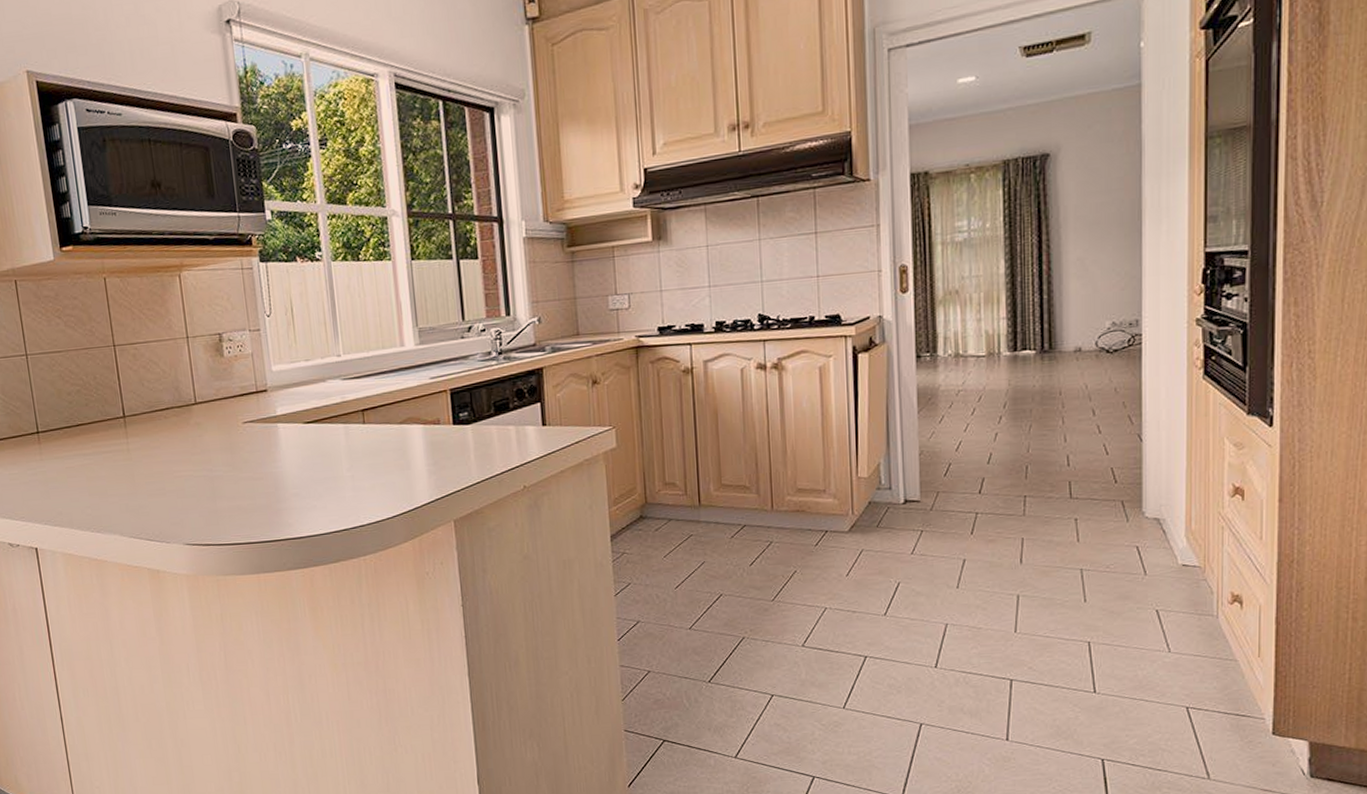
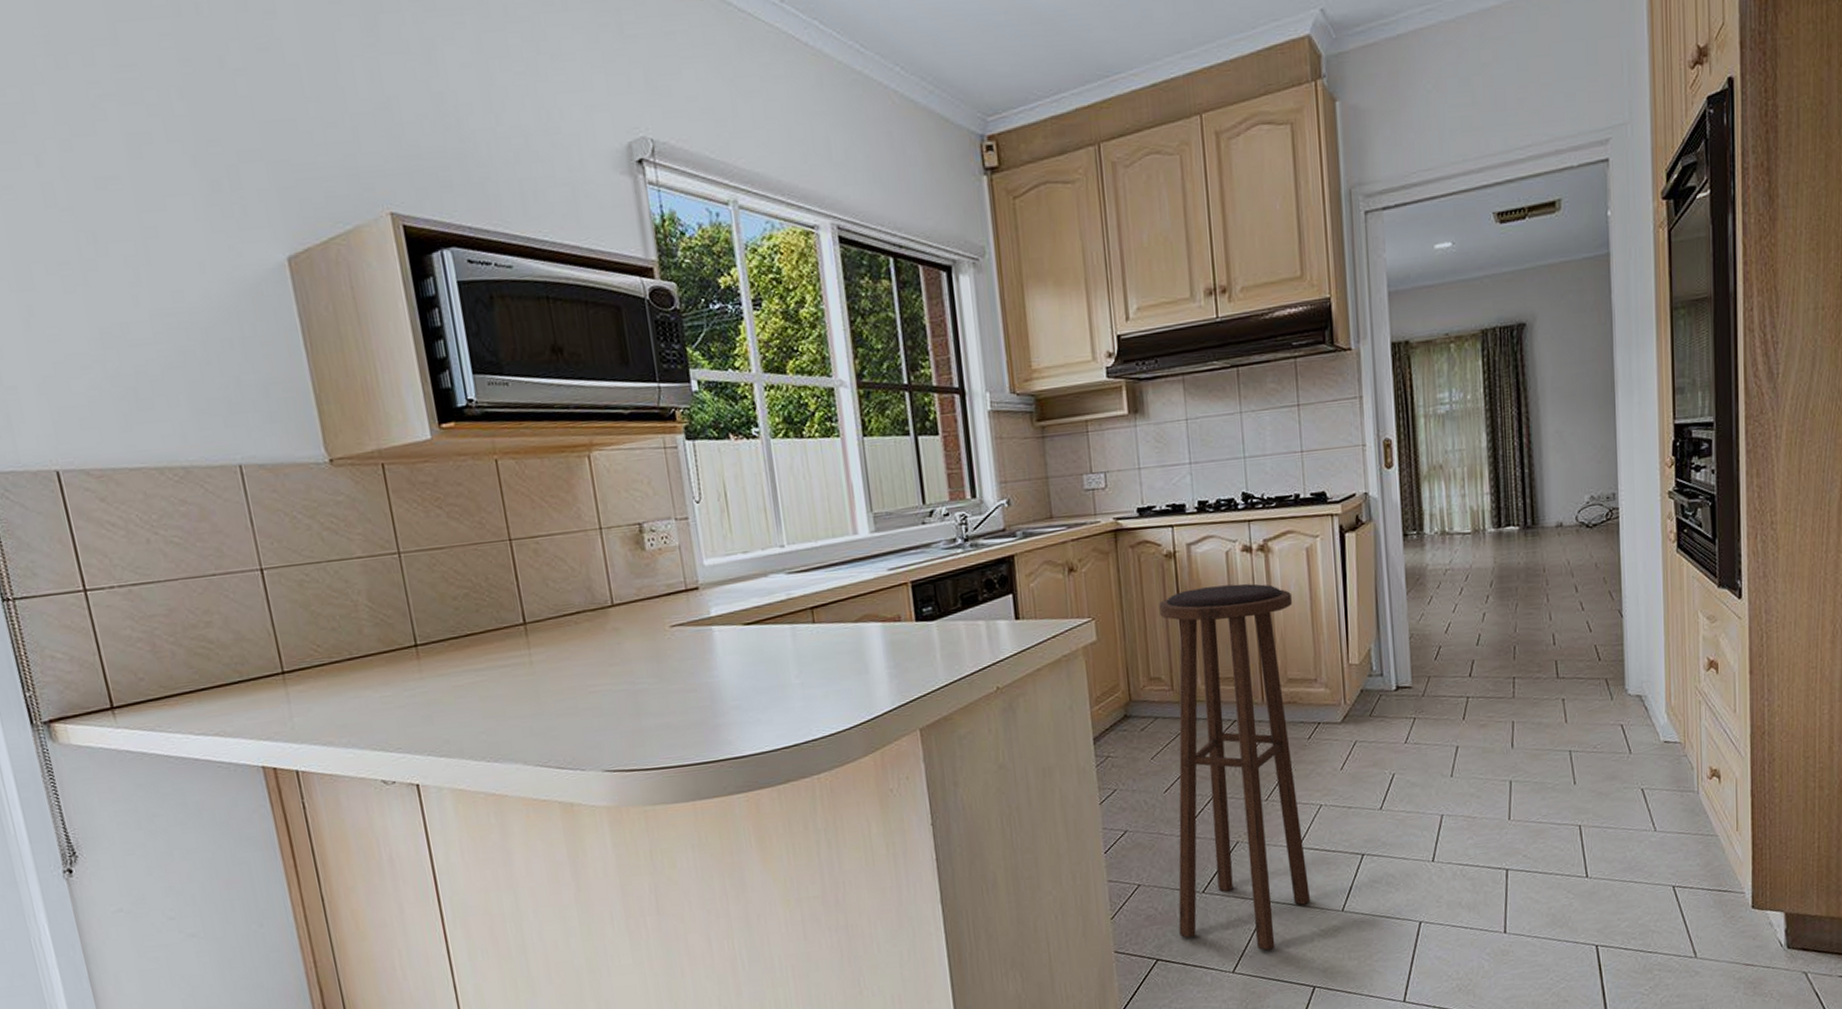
stool: none [676,399,813,740] -> present [1159,583,1311,951]

